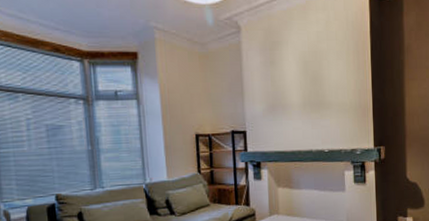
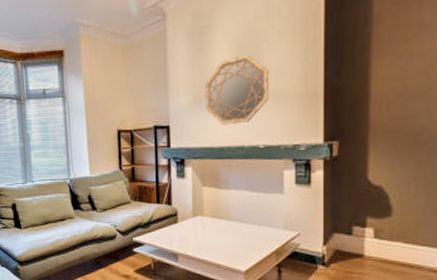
home mirror: none [277,70,331,131] -> present [205,55,269,125]

